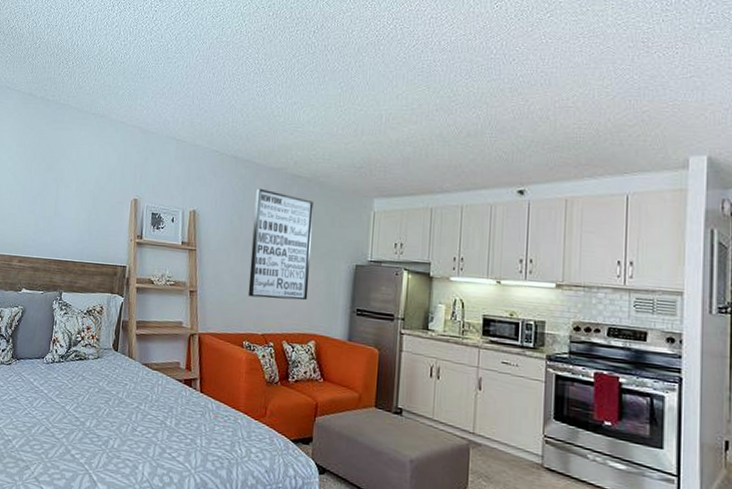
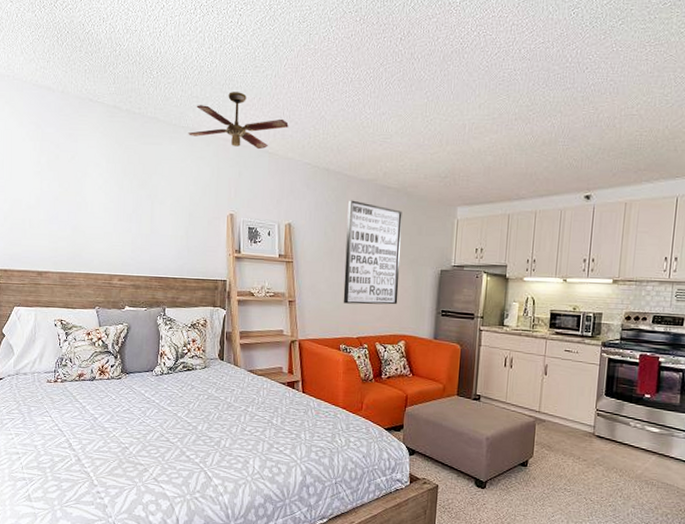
ceiling fan: none [98,81,198,136] -> present [188,92,289,150]

